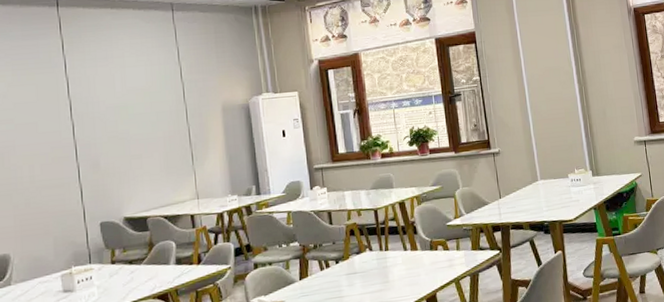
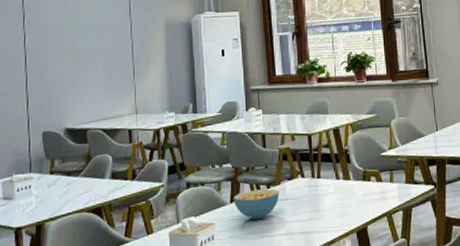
cereal bowl: none [303,263,349,295] -> present [234,188,280,220]

